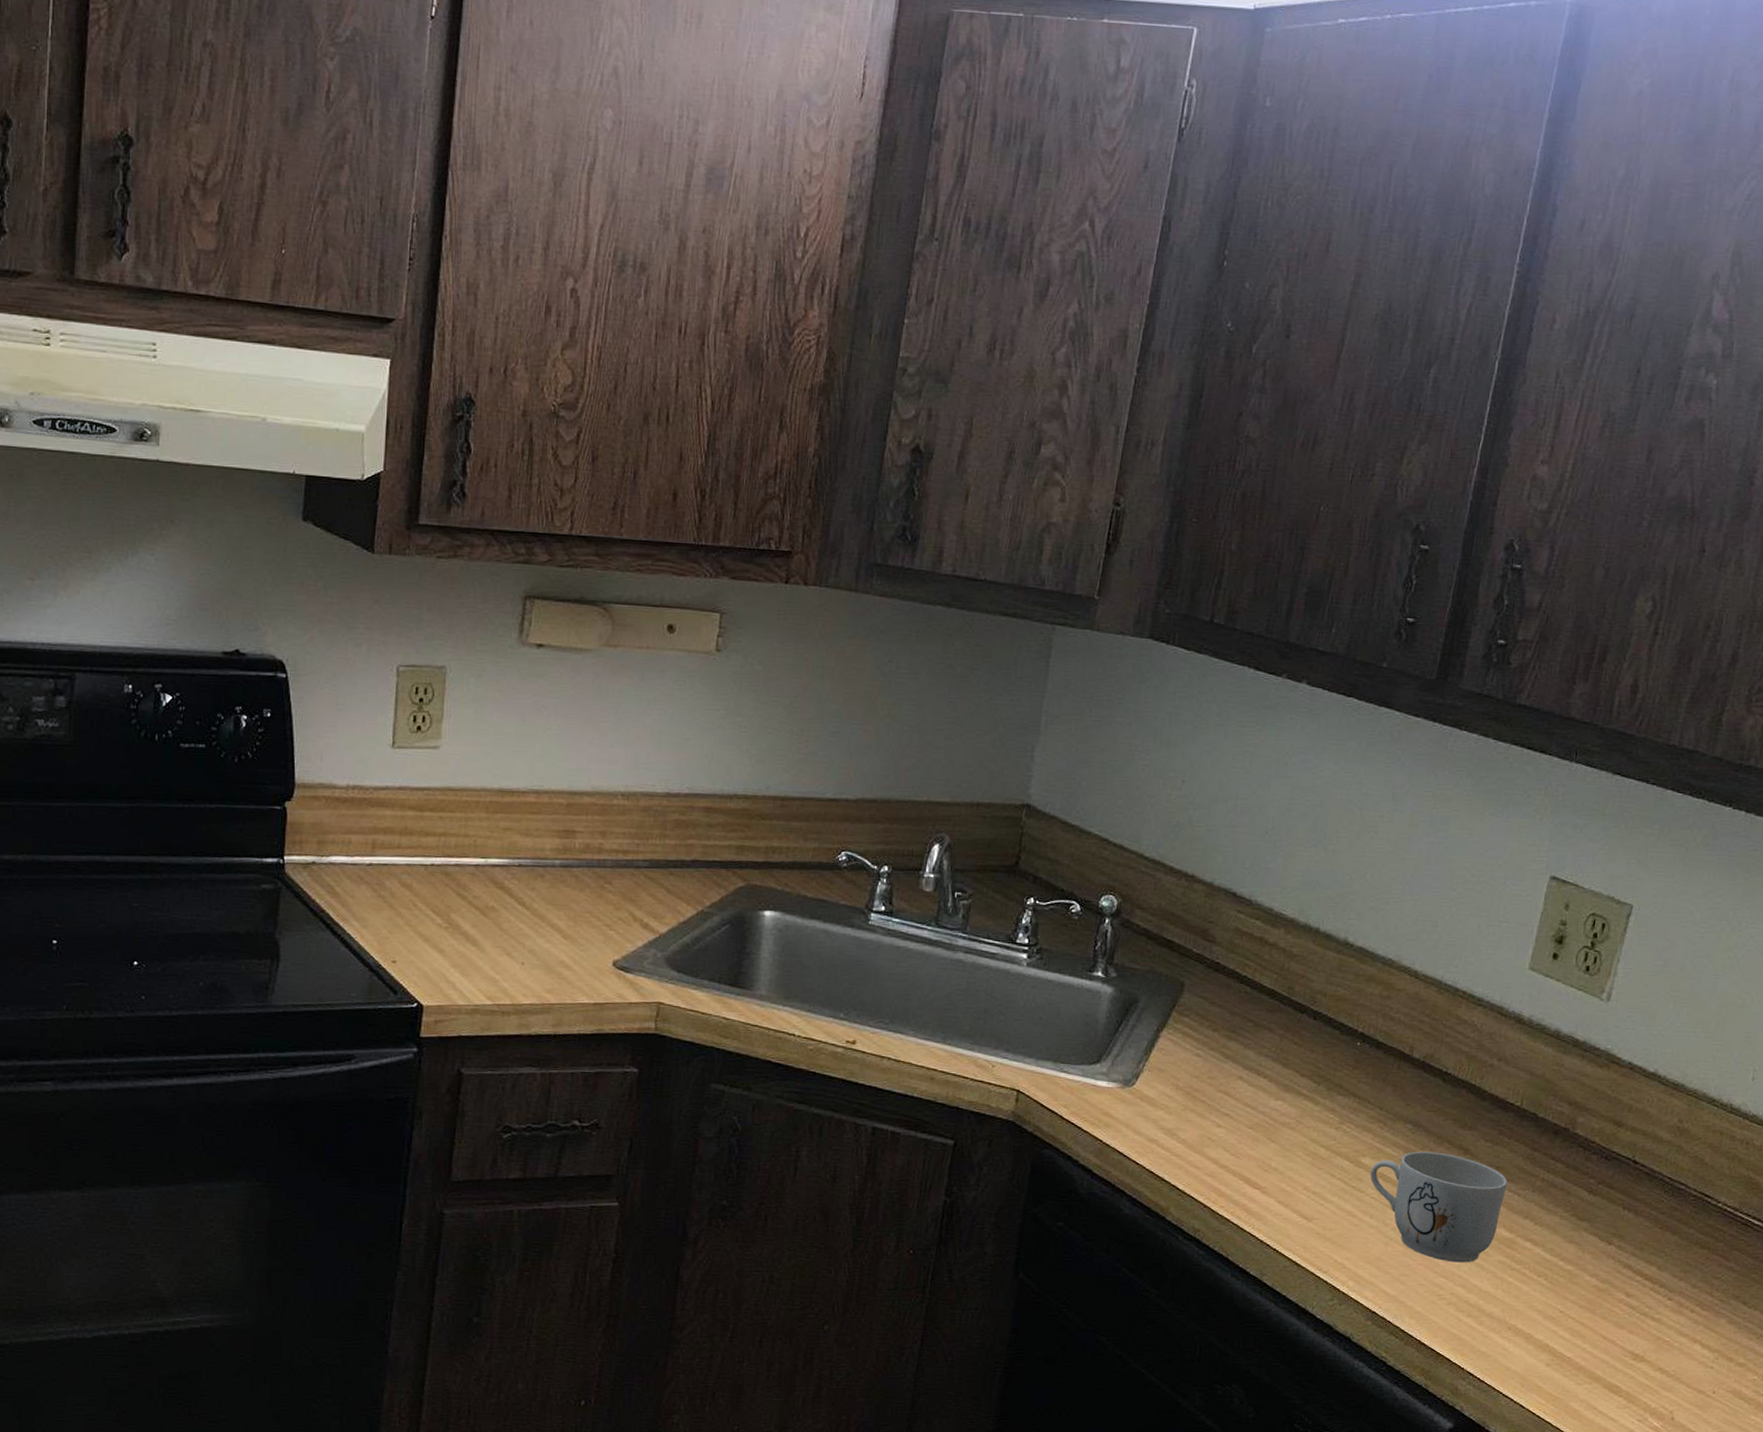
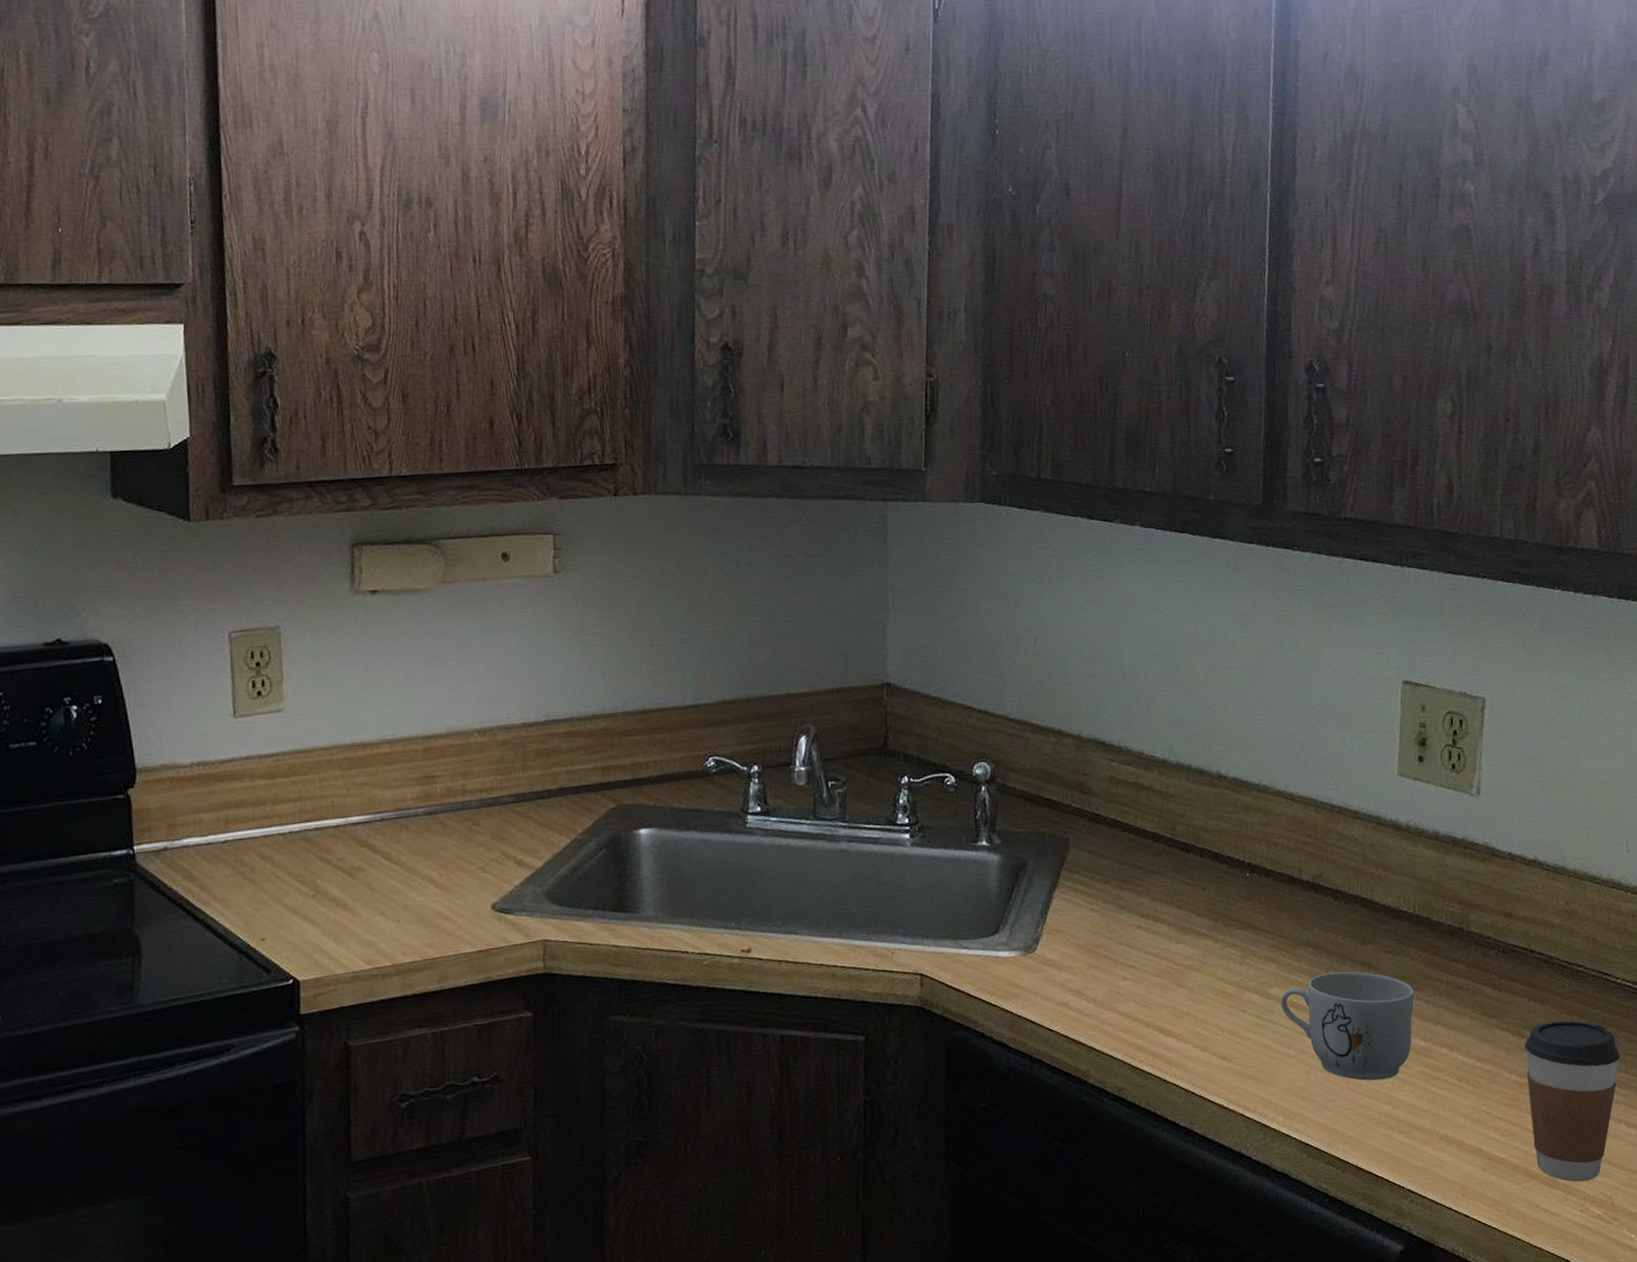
coffee cup: none [1602,1233,1708,1393] -> present [1525,1020,1620,1182]

